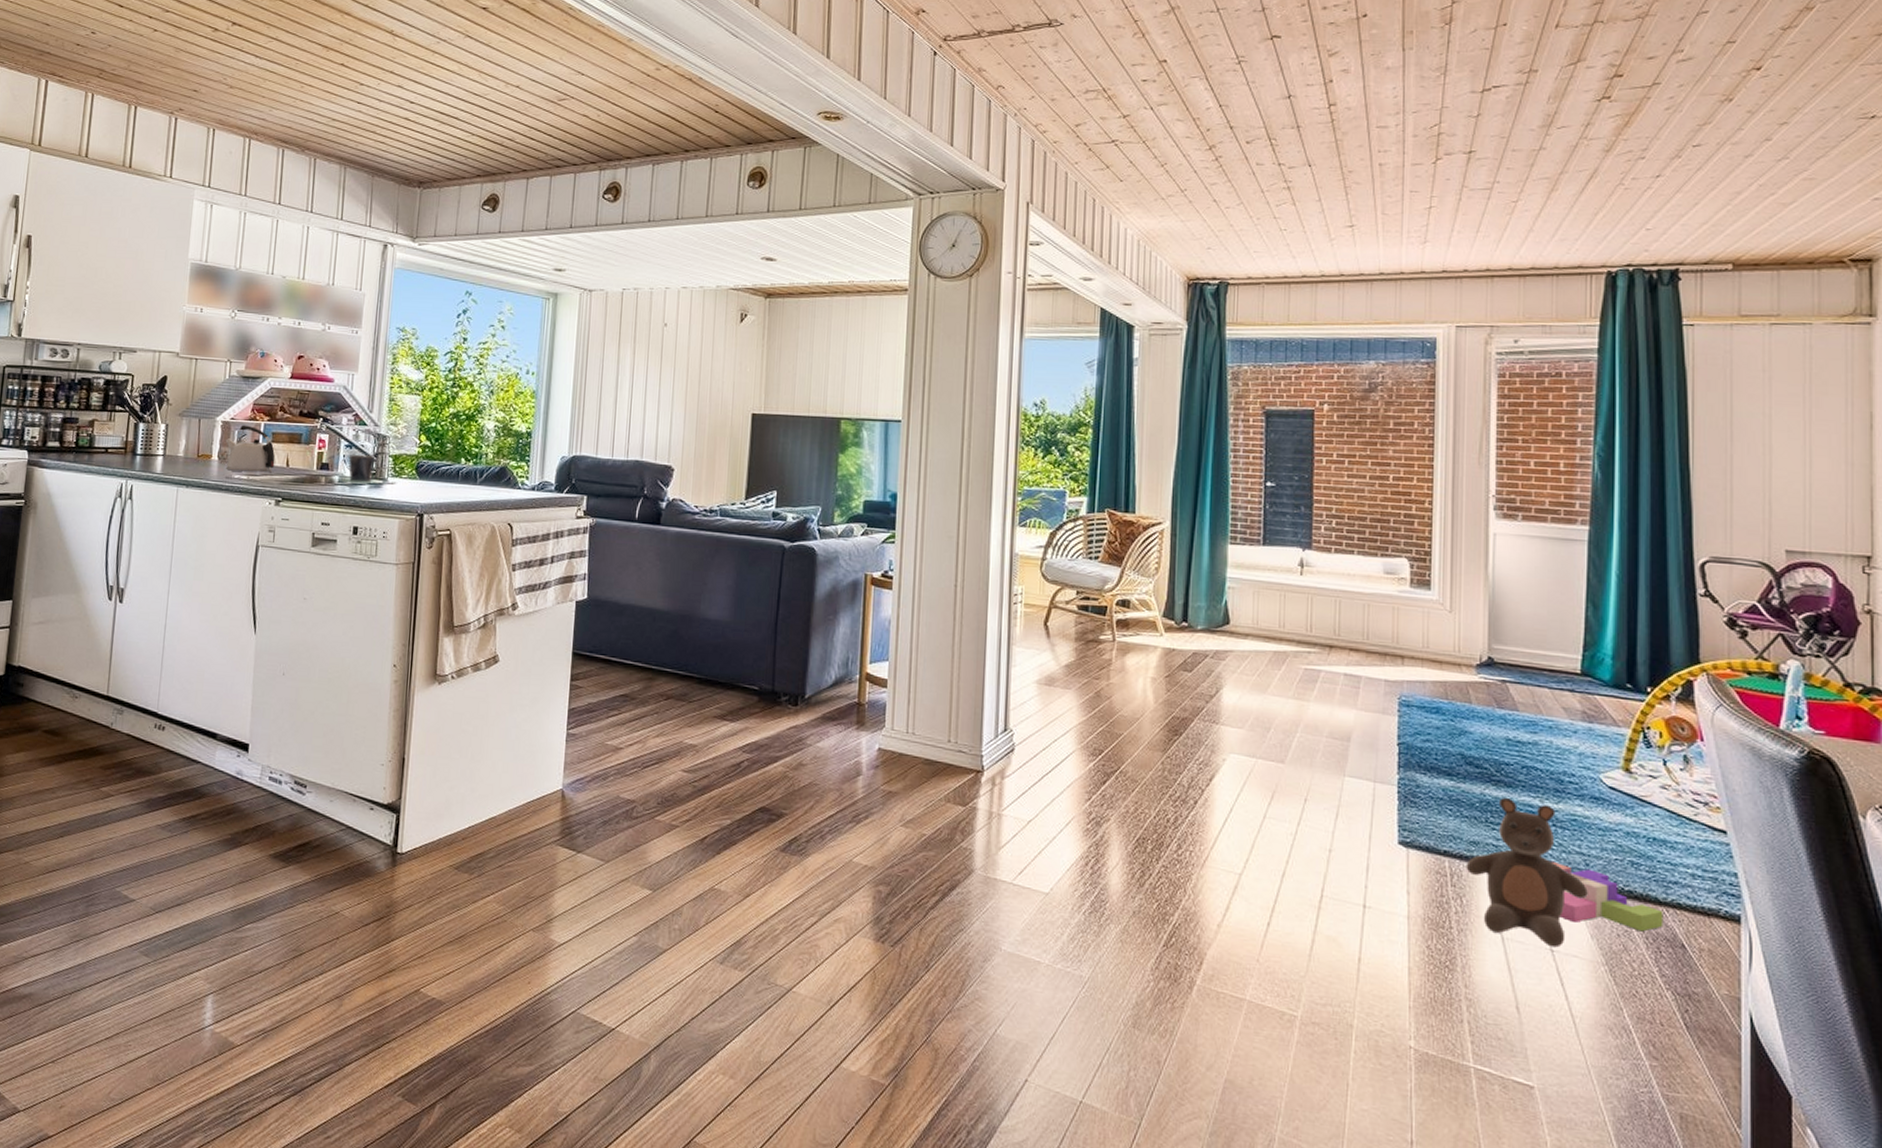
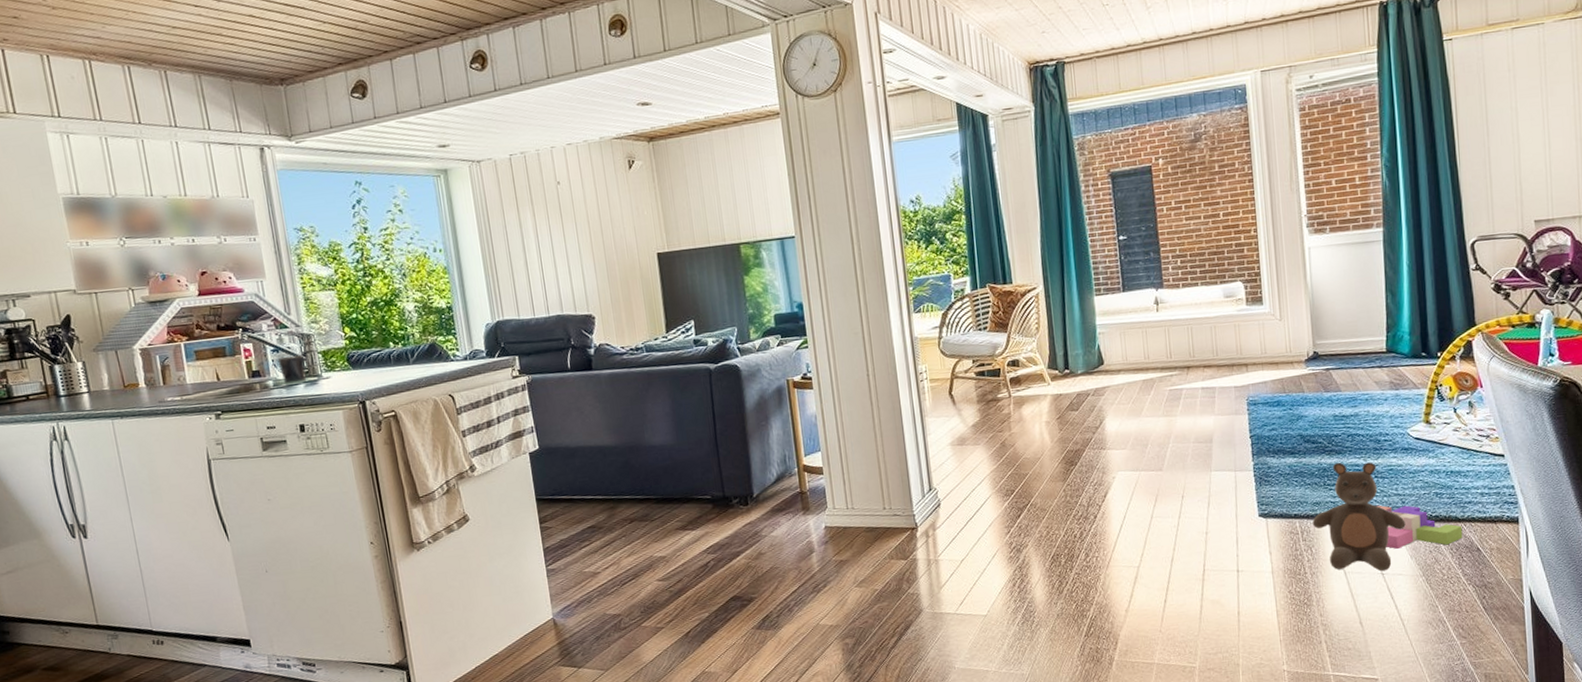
kettle: present [225,424,275,473] -> none [148,348,206,396]

